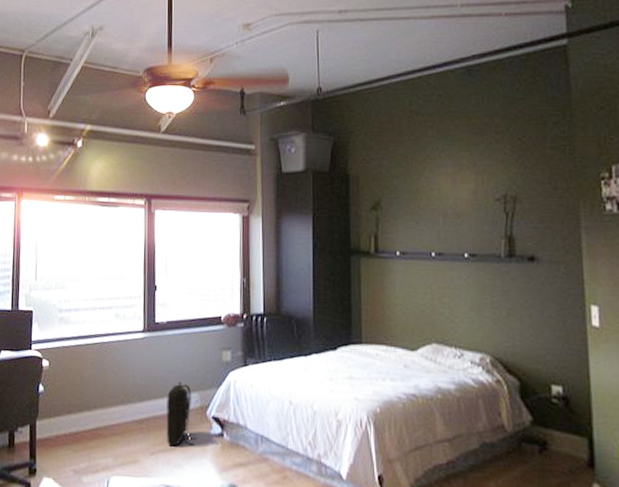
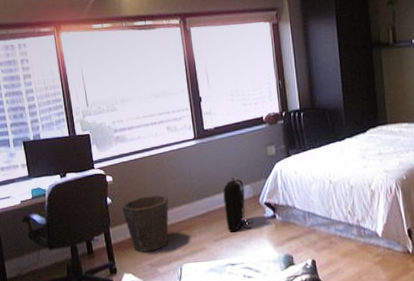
waste bin: none [54,389,106,455] -> present [122,195,169,252]

